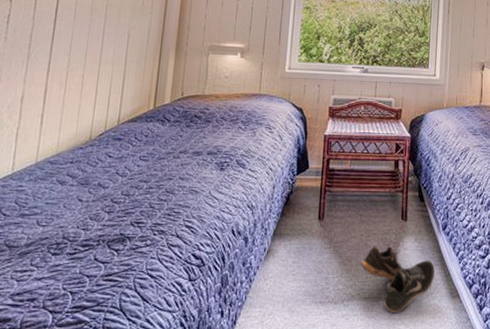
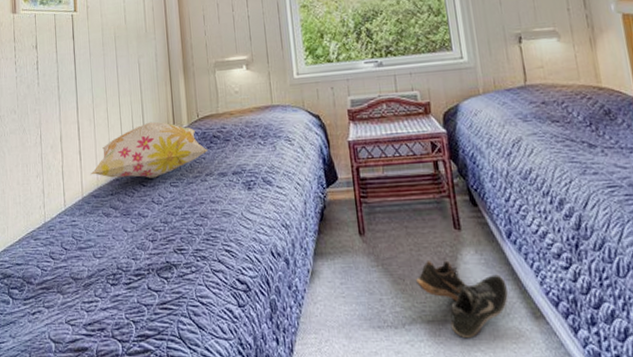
decorative pillow: none [50,94,186,150] -> present [90,121,208,178]

